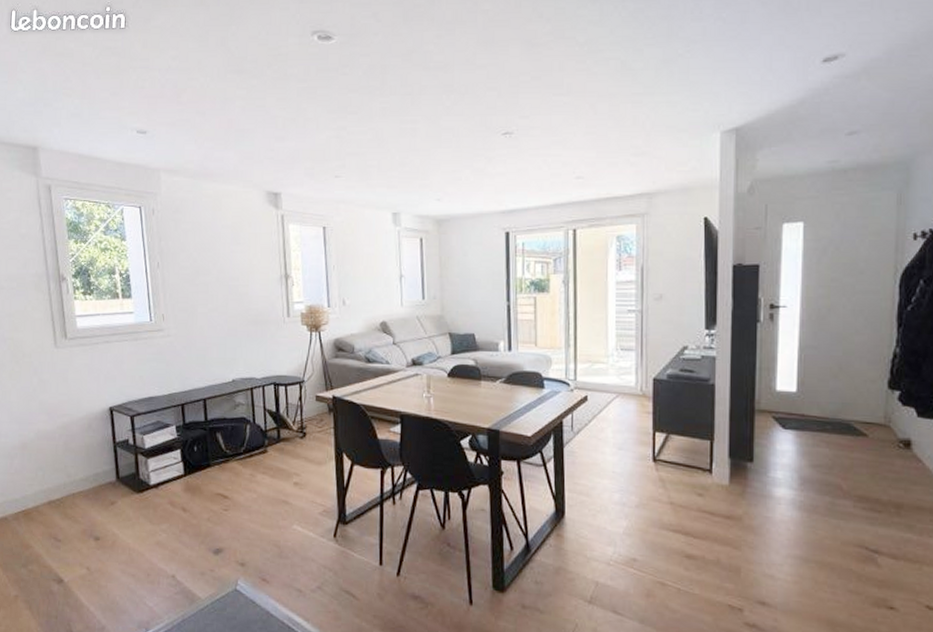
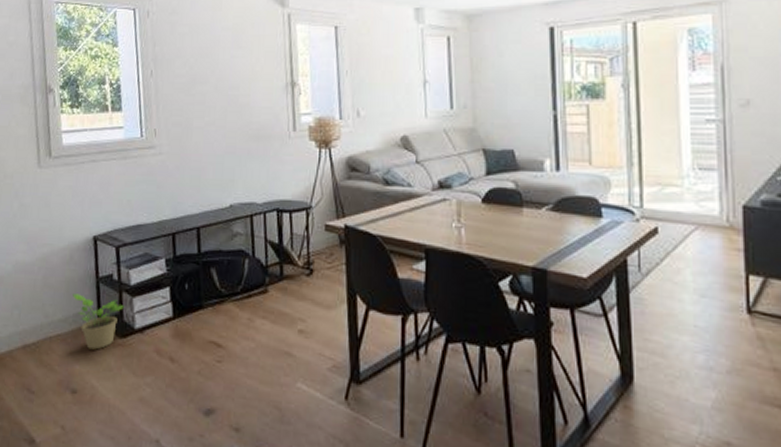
potted plant: none [92,456,141,504] -> present [73,293,125,350]

